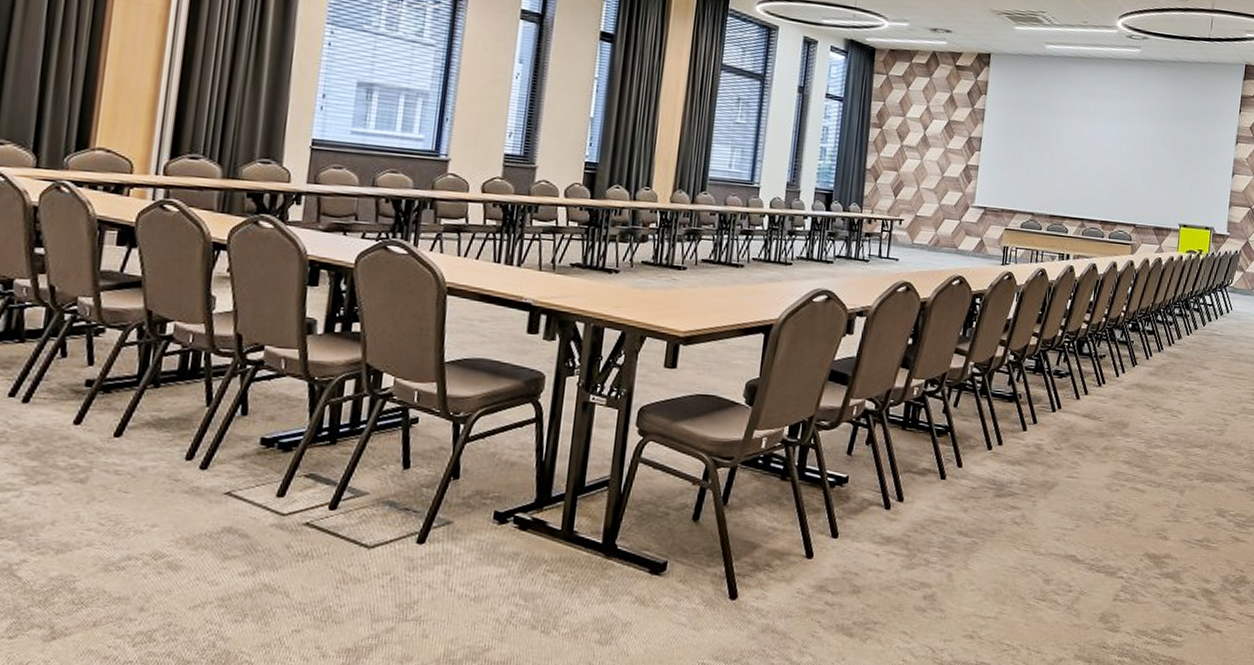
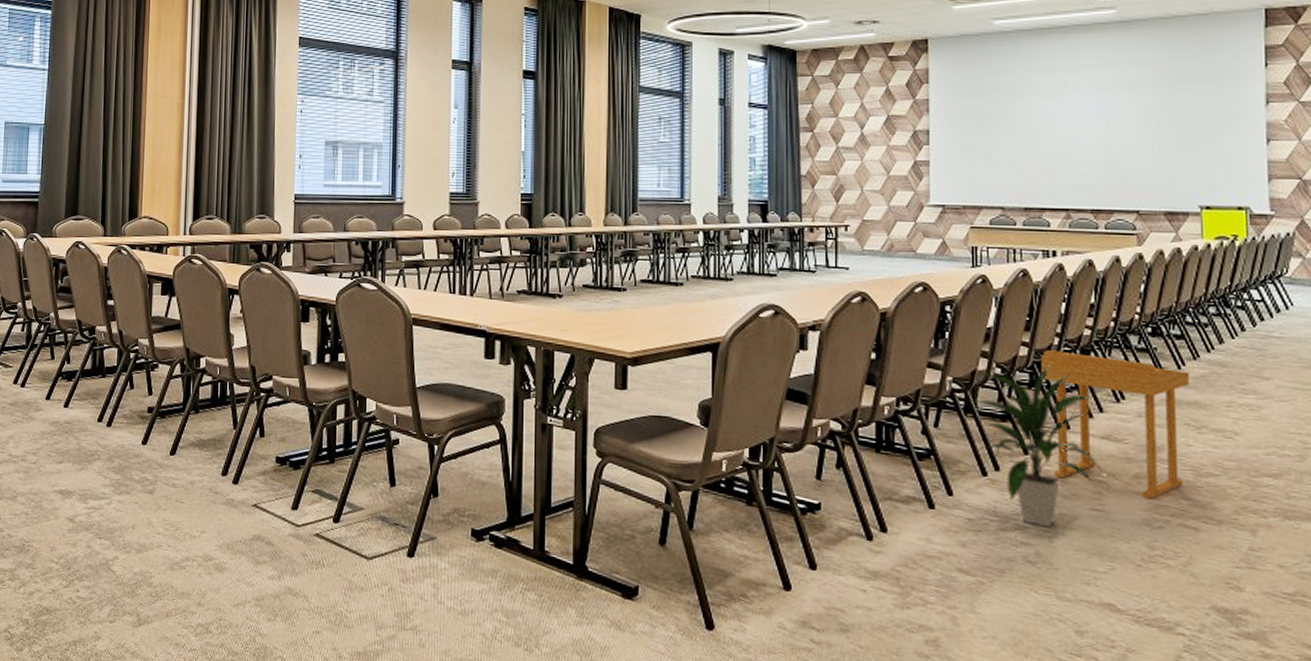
indoor plant: none [985,353,1081,493] -> present [971,365,1103,528]
side table: none [1044,341,1155,467] -> present [1041,350,1190,499]

